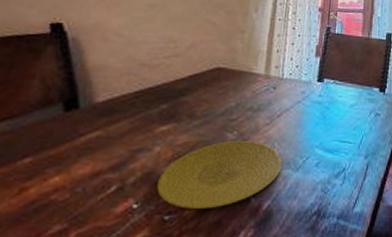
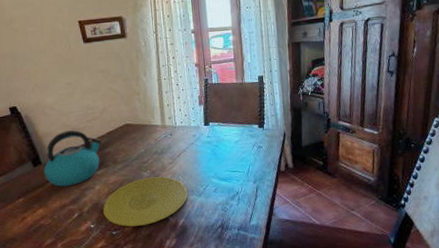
kettle: none [78,66,180,144] -> present [44,130,102,187]

